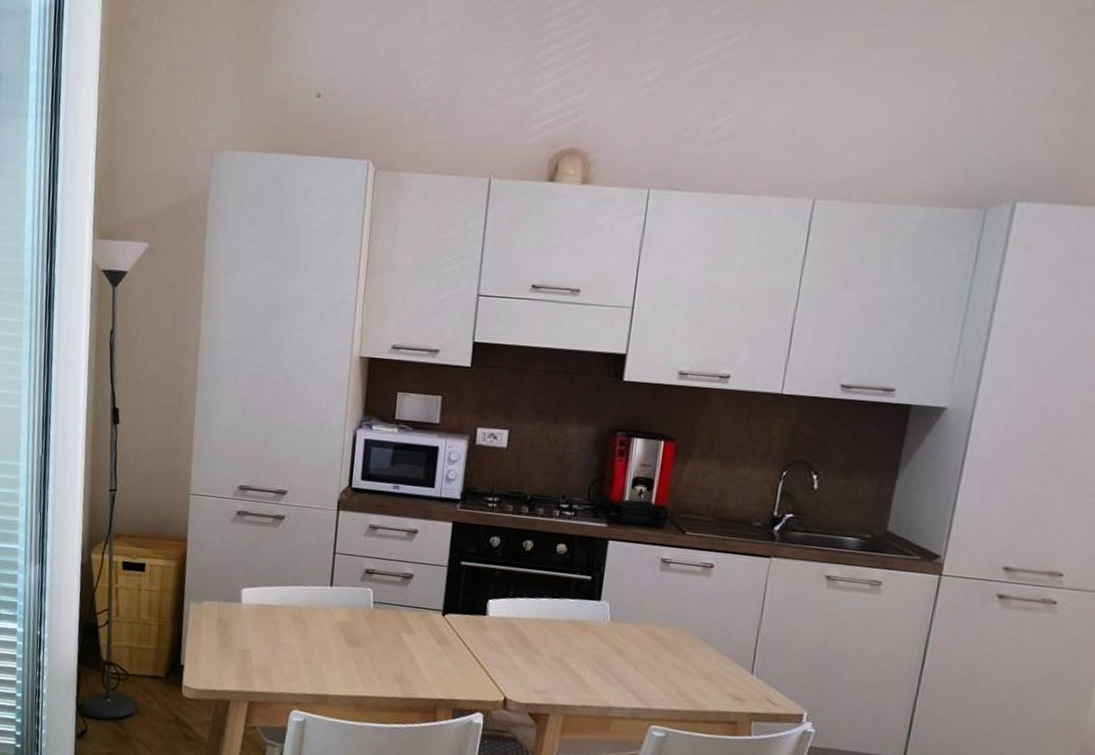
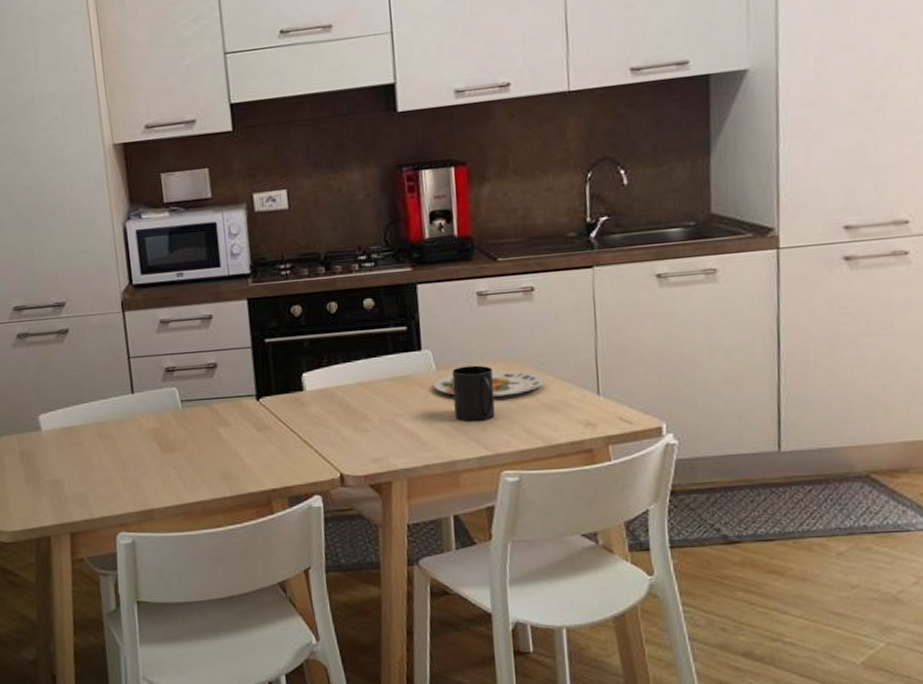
plate: none [605,628,706,659] -> present [433,369,545,397]
mug: none [619,622,661,677] -> present [452,365,496,422]

